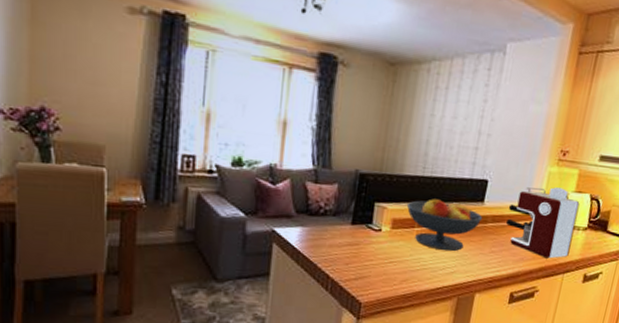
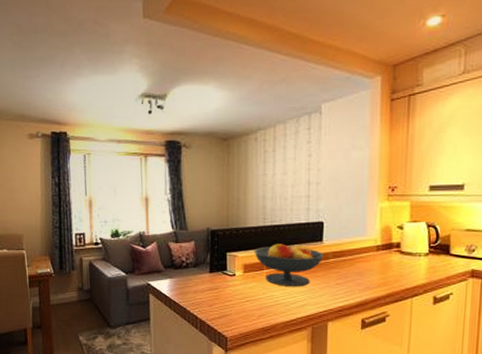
coffee maker: present [506,187,580,259] -> none [346,220,417,285]

